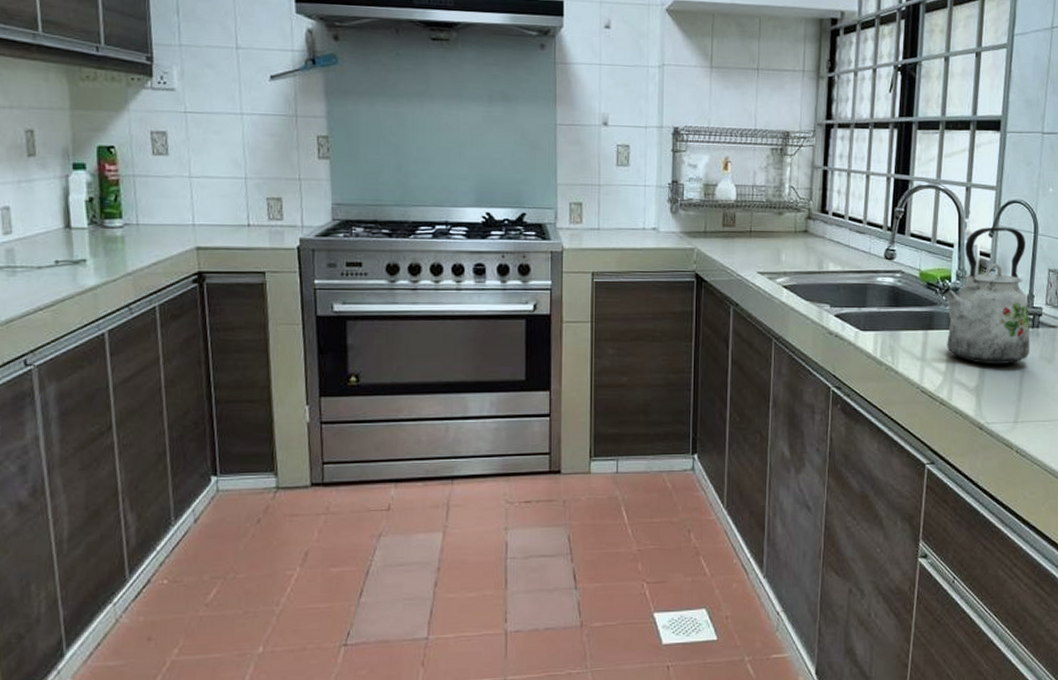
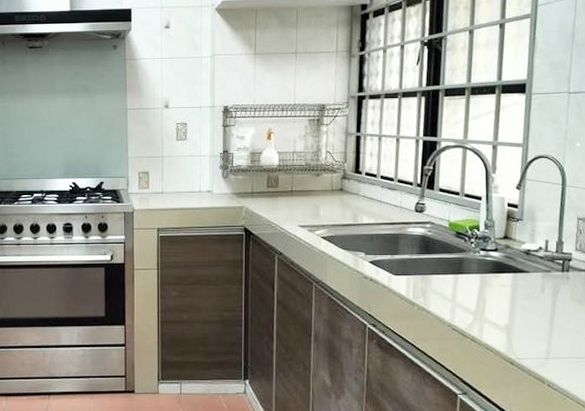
kettle: present [939,227,1030,365] -> none [468,181,560,306]

